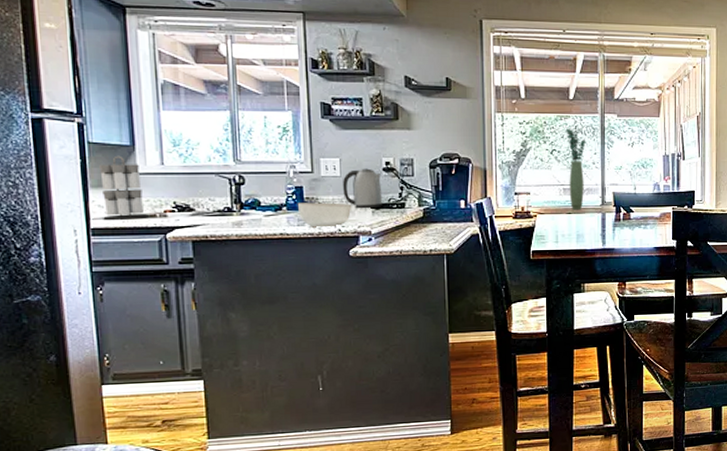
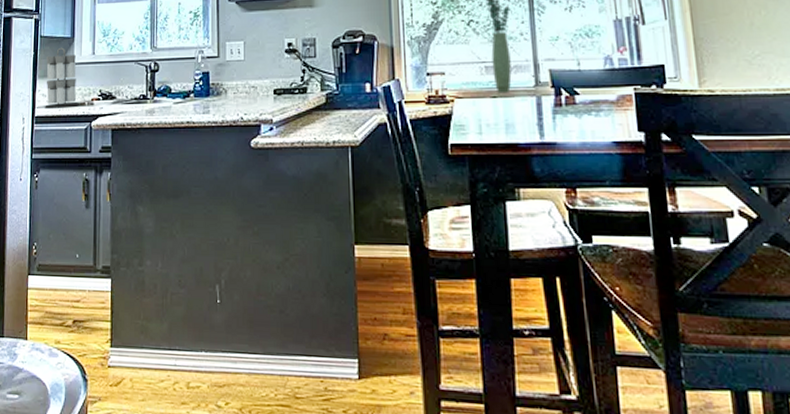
bowl: present [297,202,352,229] -> none [203,88,255,117]
kettle: present [343,168,383,209] -> none [246,50,284,95]

